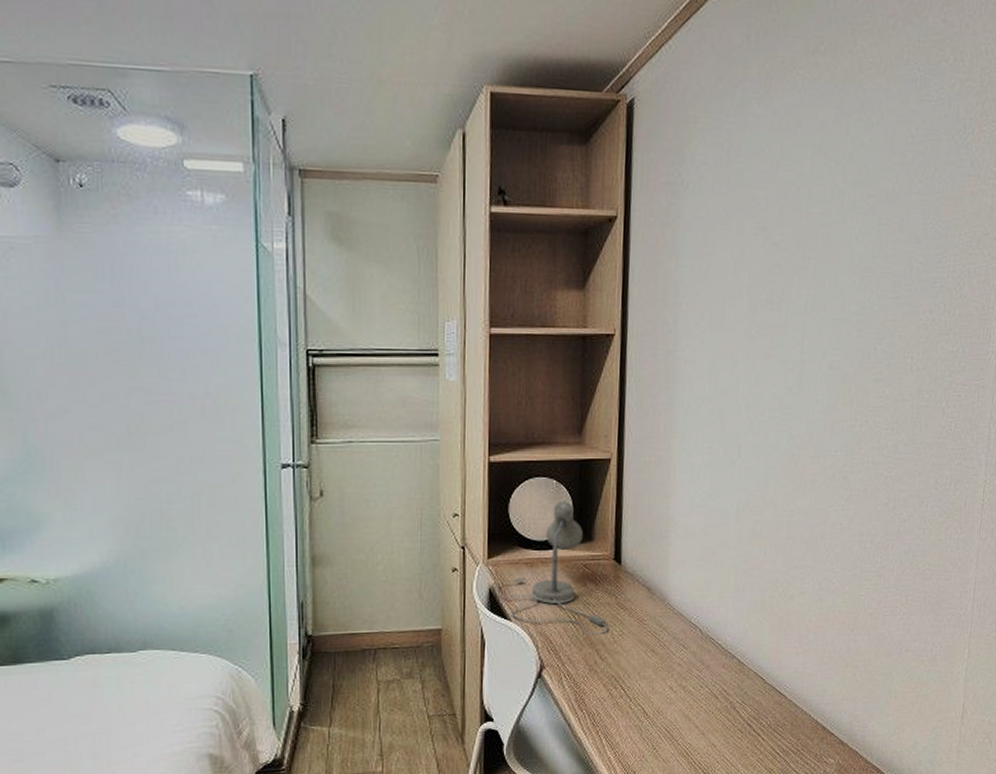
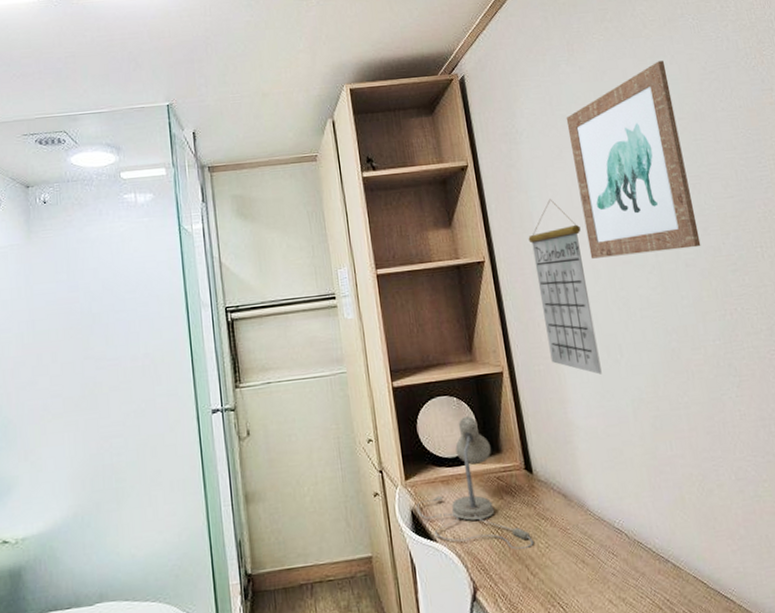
calendar: none [664,271,728,473] -> present [528,199,602,375]
wall art: none [731,118,871,349] -> present [566,61,701,259]

